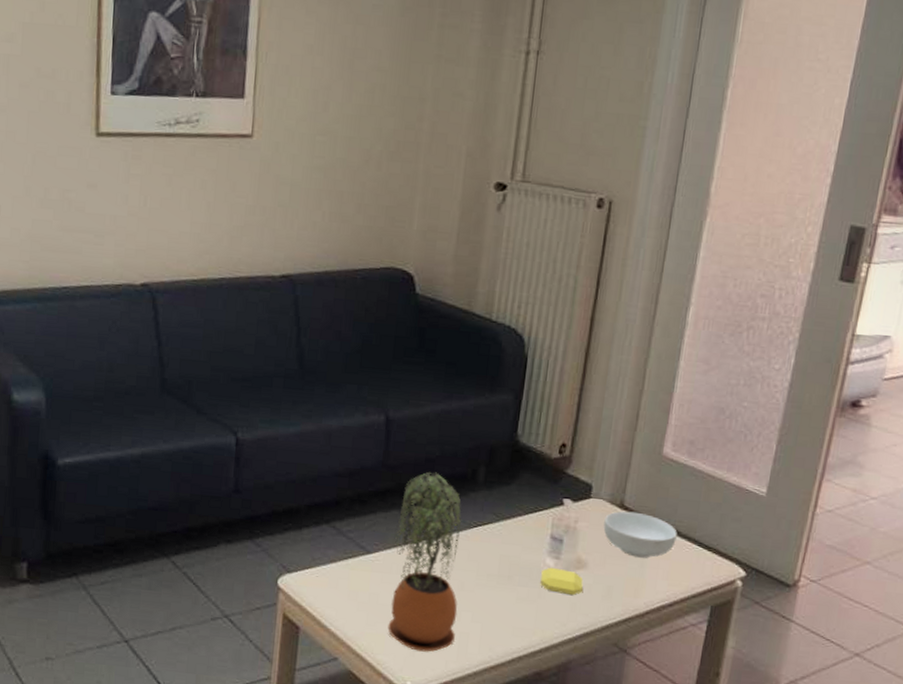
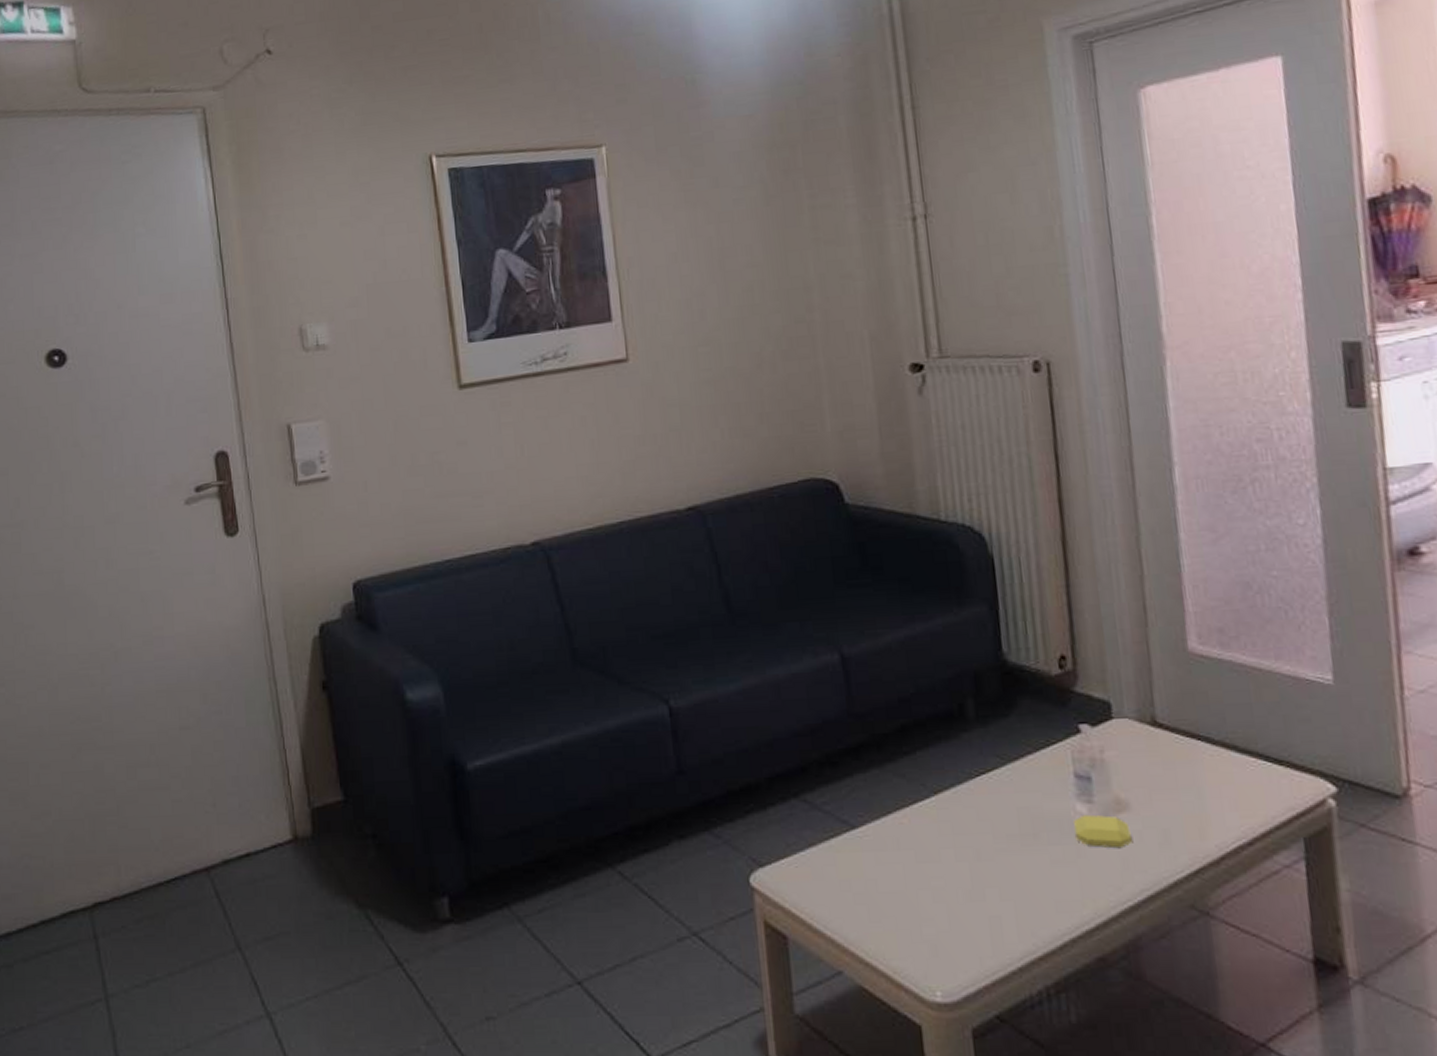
potted plant: present [387,471,462,652] -> none [880,714,985,949]
cereal bowl: present [603,511,677,558] -> none [1136,728,1235,787]

